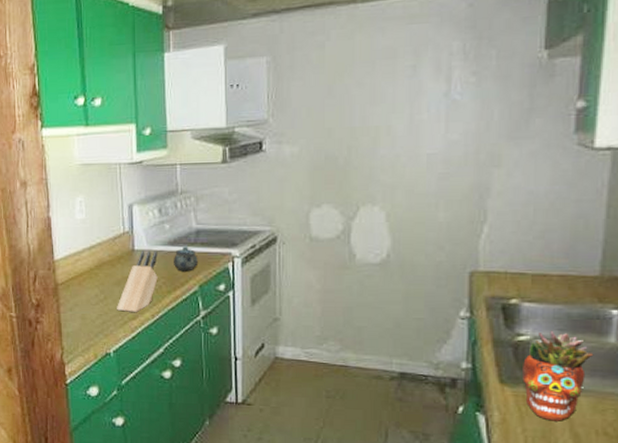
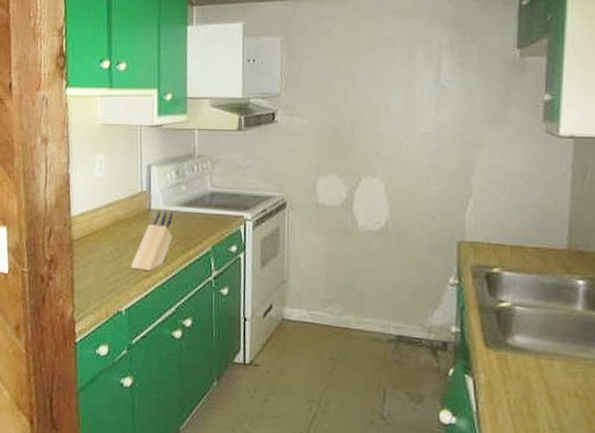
teapot: present [173,245,198,272] -> none [187,207,212,232]
succulent planter: present [522,330,594,421] -> none [505,298,565,384]

